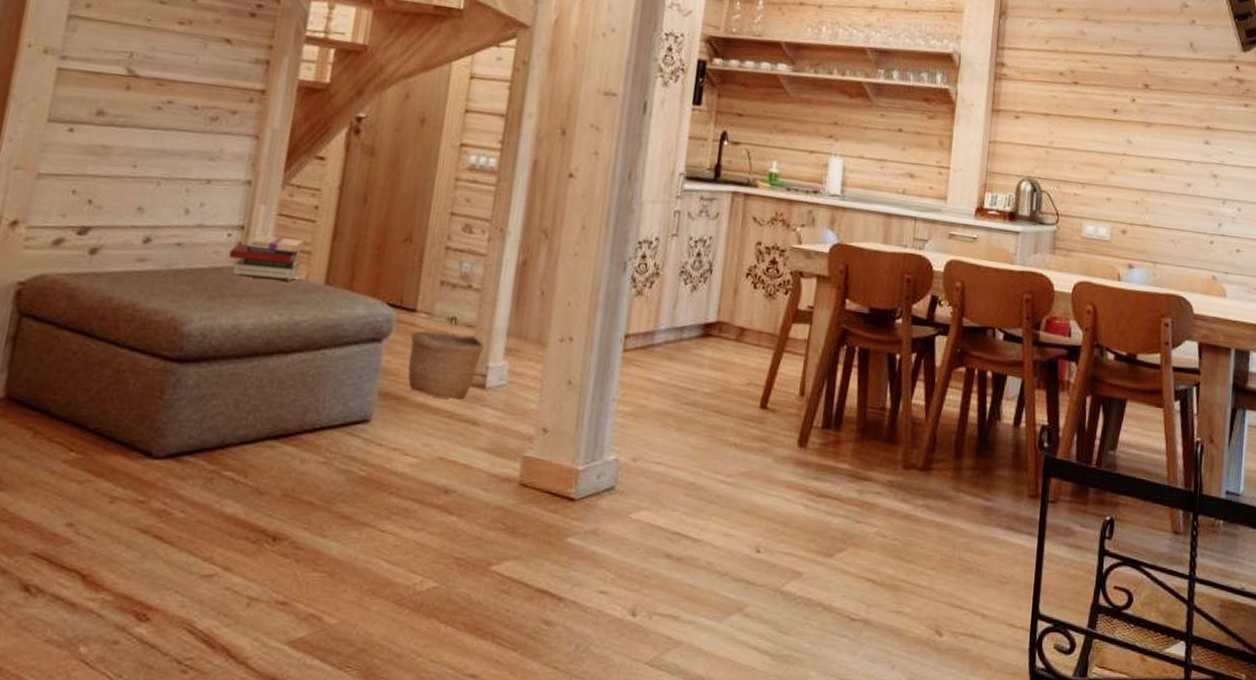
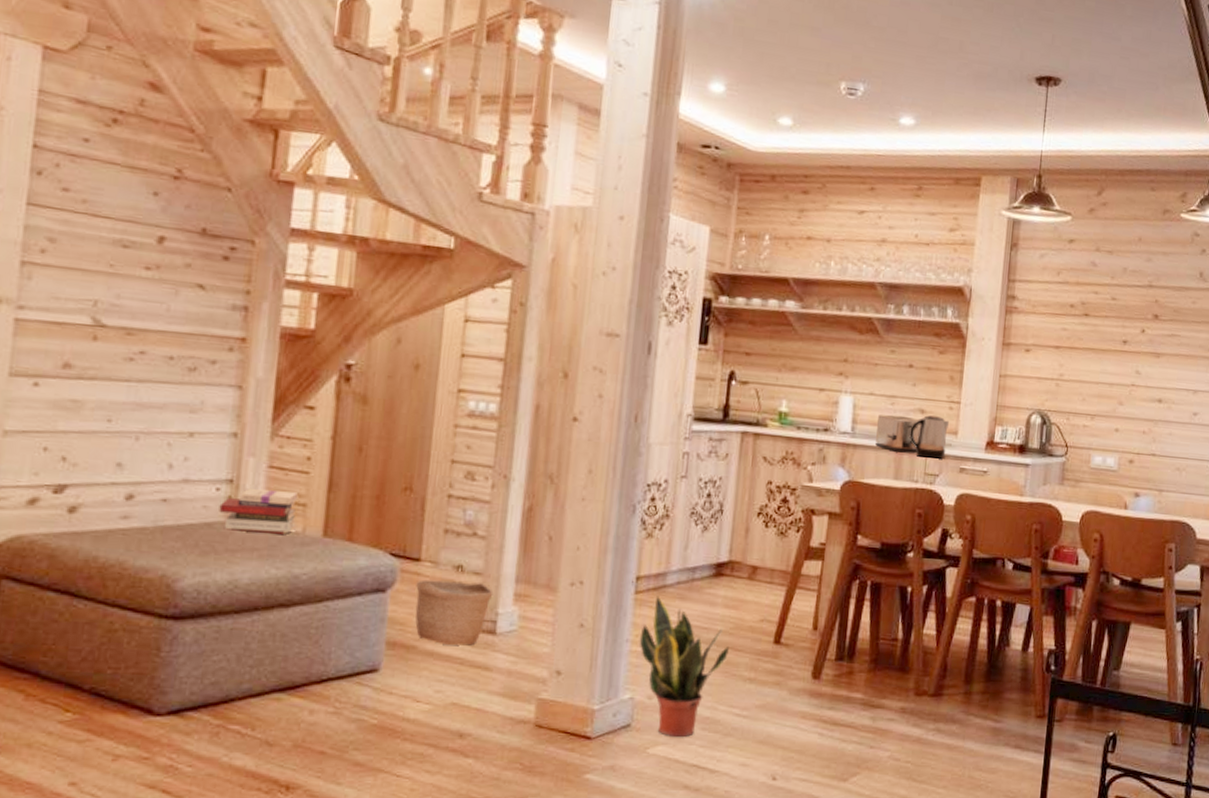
potted plant: none [625,355,715,503] -> present [639,596,729,737]
toaster: none [865,178,910,217] -> present [875,414,921,453]
kettle: none [898,180,938,224] -> present [909,415,949,459]

